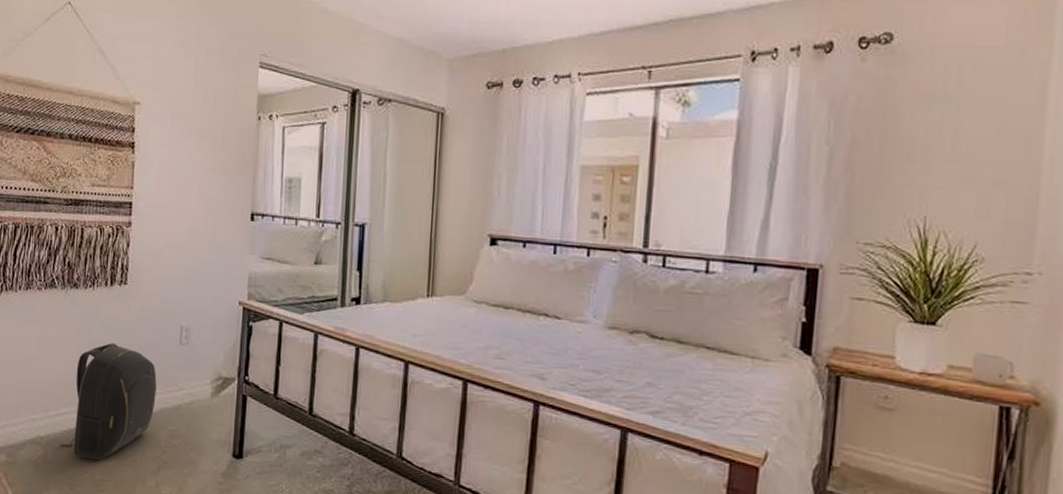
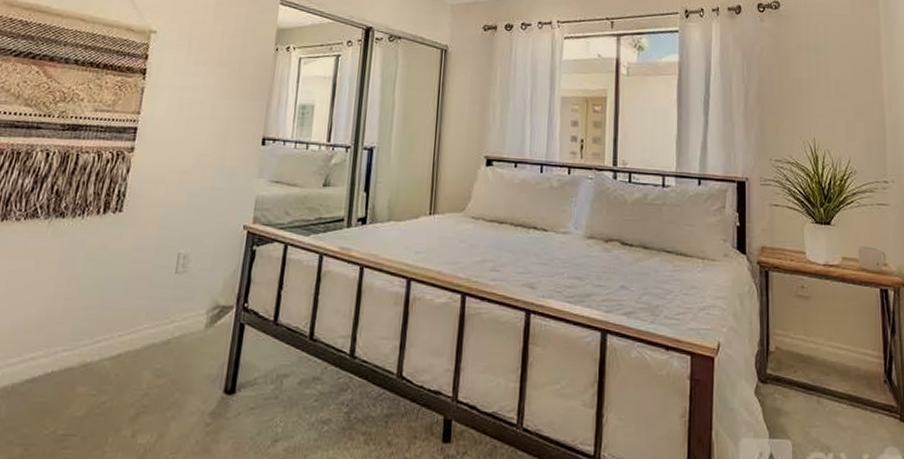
backpack: present [60,343,157,460] -> none [18,276,146,412]

